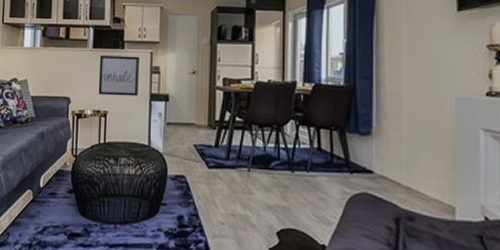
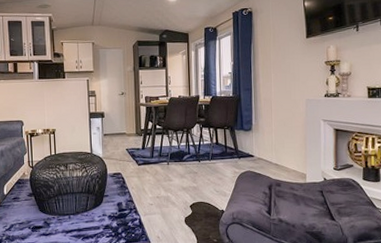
wall art: present [98,56,139,96] -> none [45,83,79,117]

